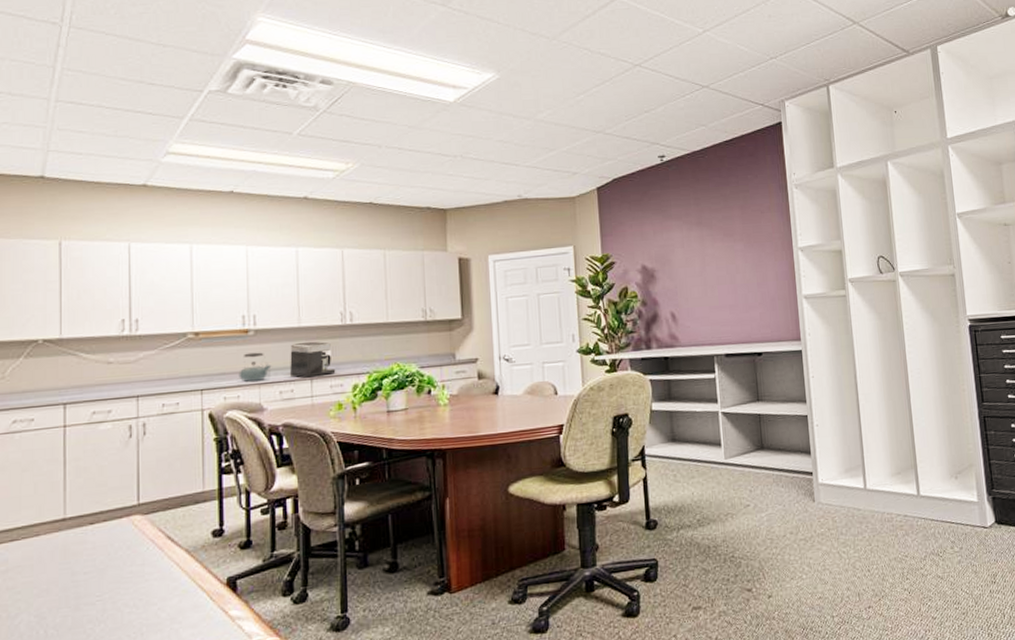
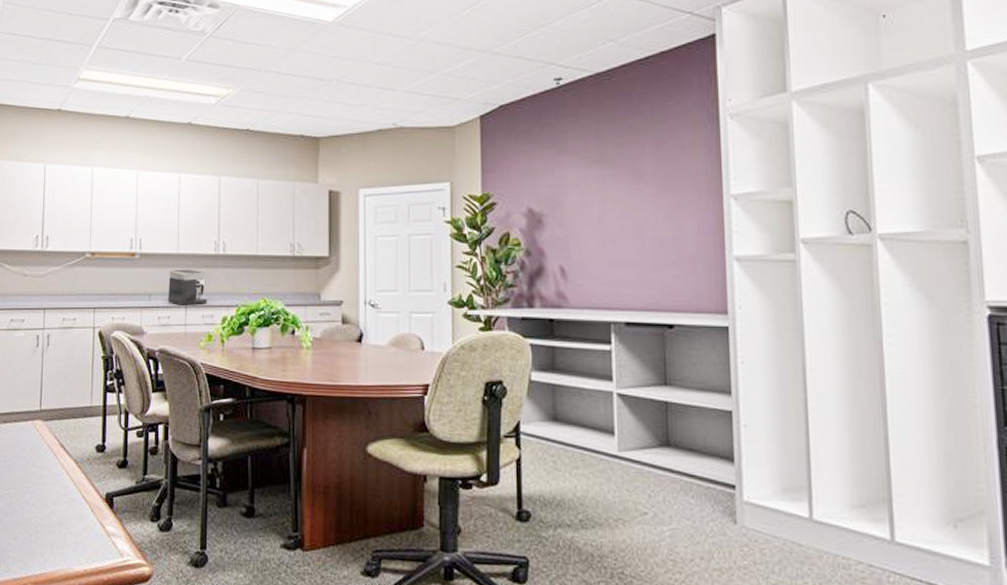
kettle: present [239,352,273,382] -> none [125,276,154,304]

